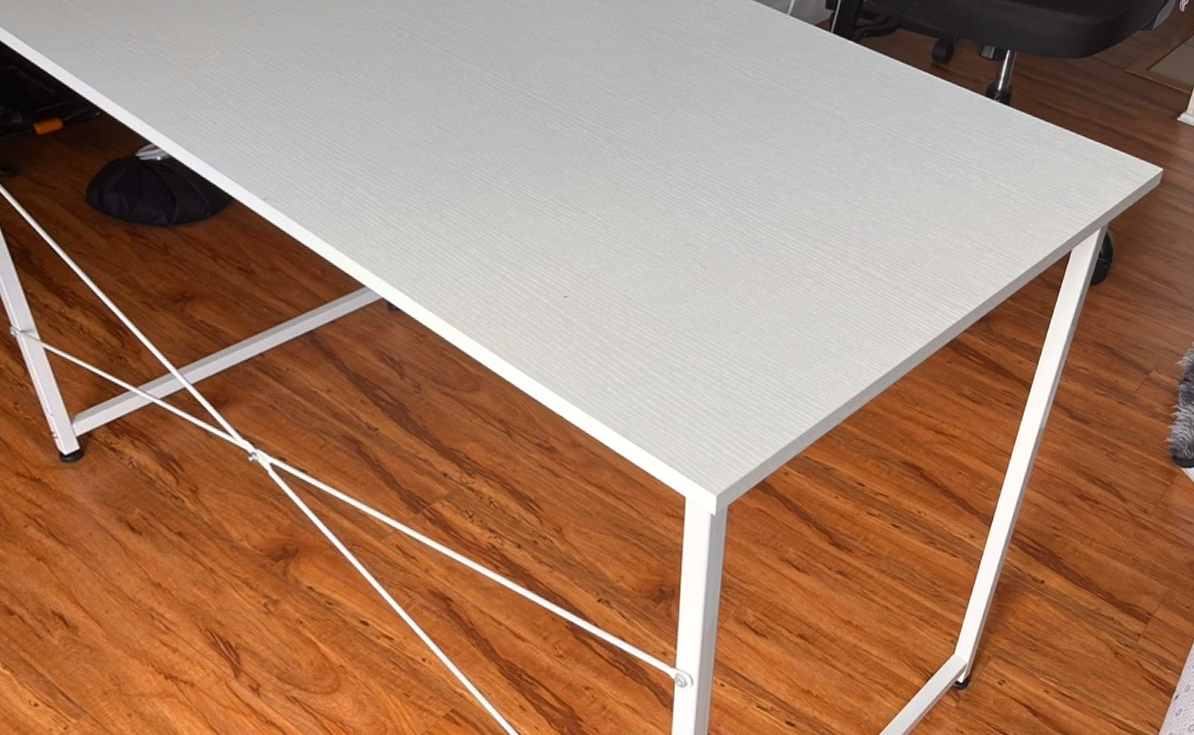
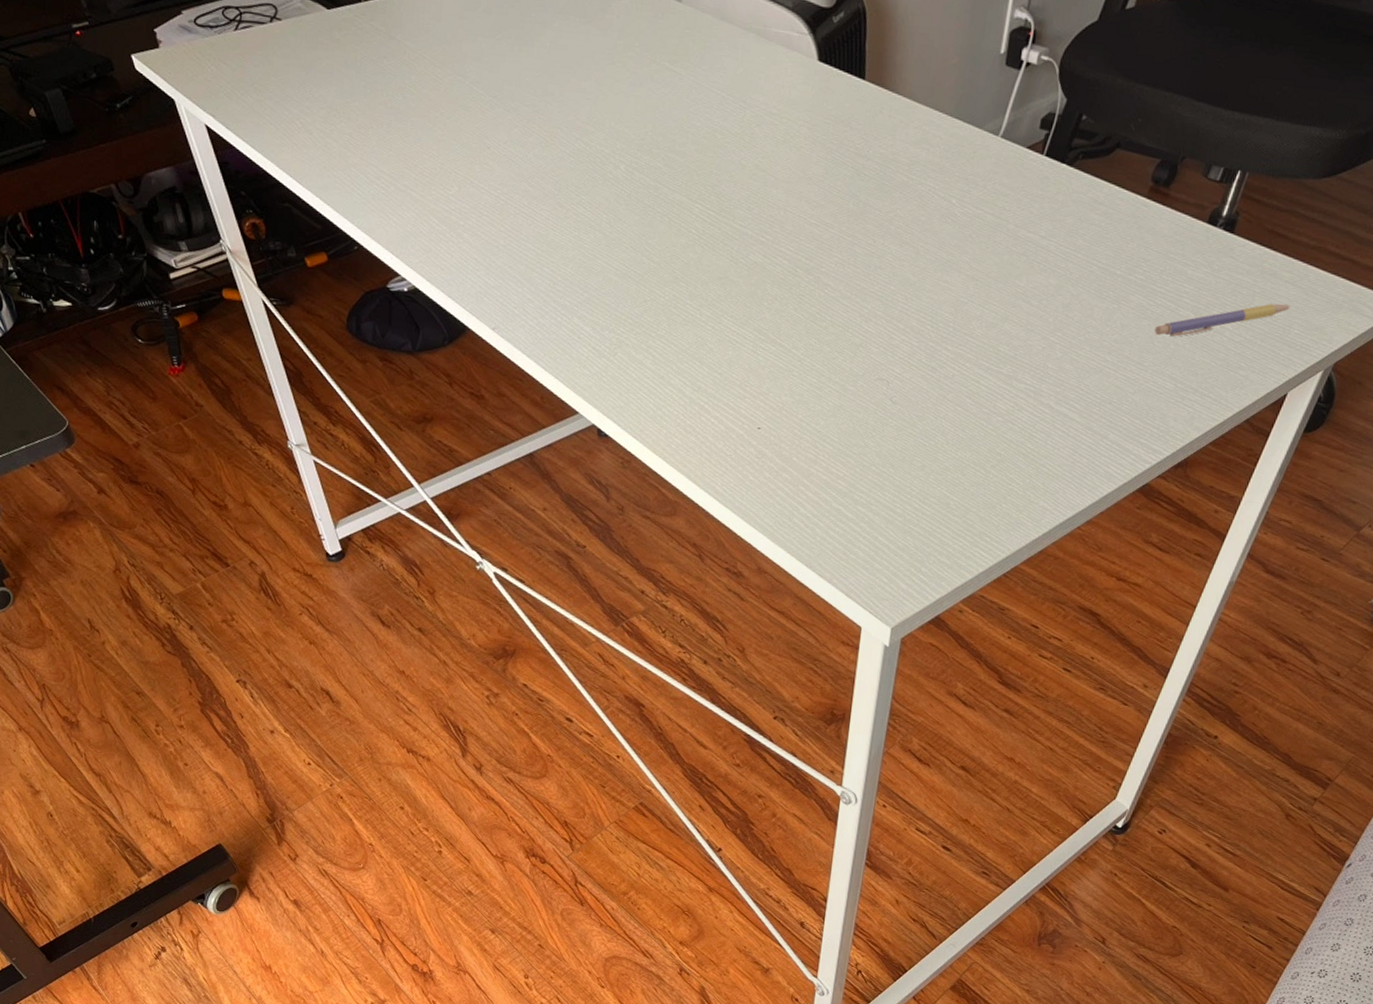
pen: none [948,169,1066,200] -> present [1154,303,1290,337]

